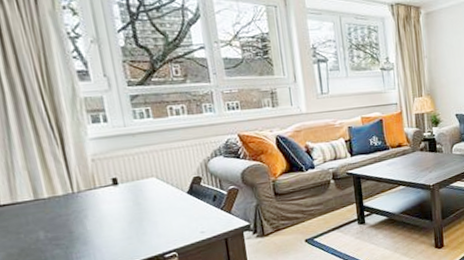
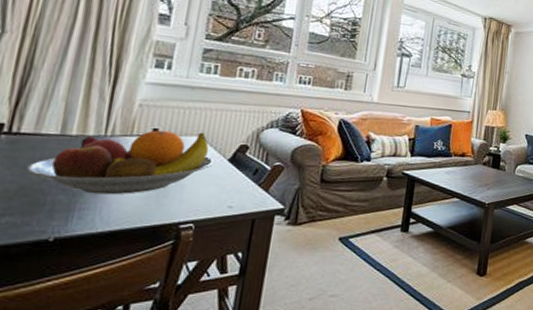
fruit bowl: none [18,173,175,244] -> present [25,130,214,195]

